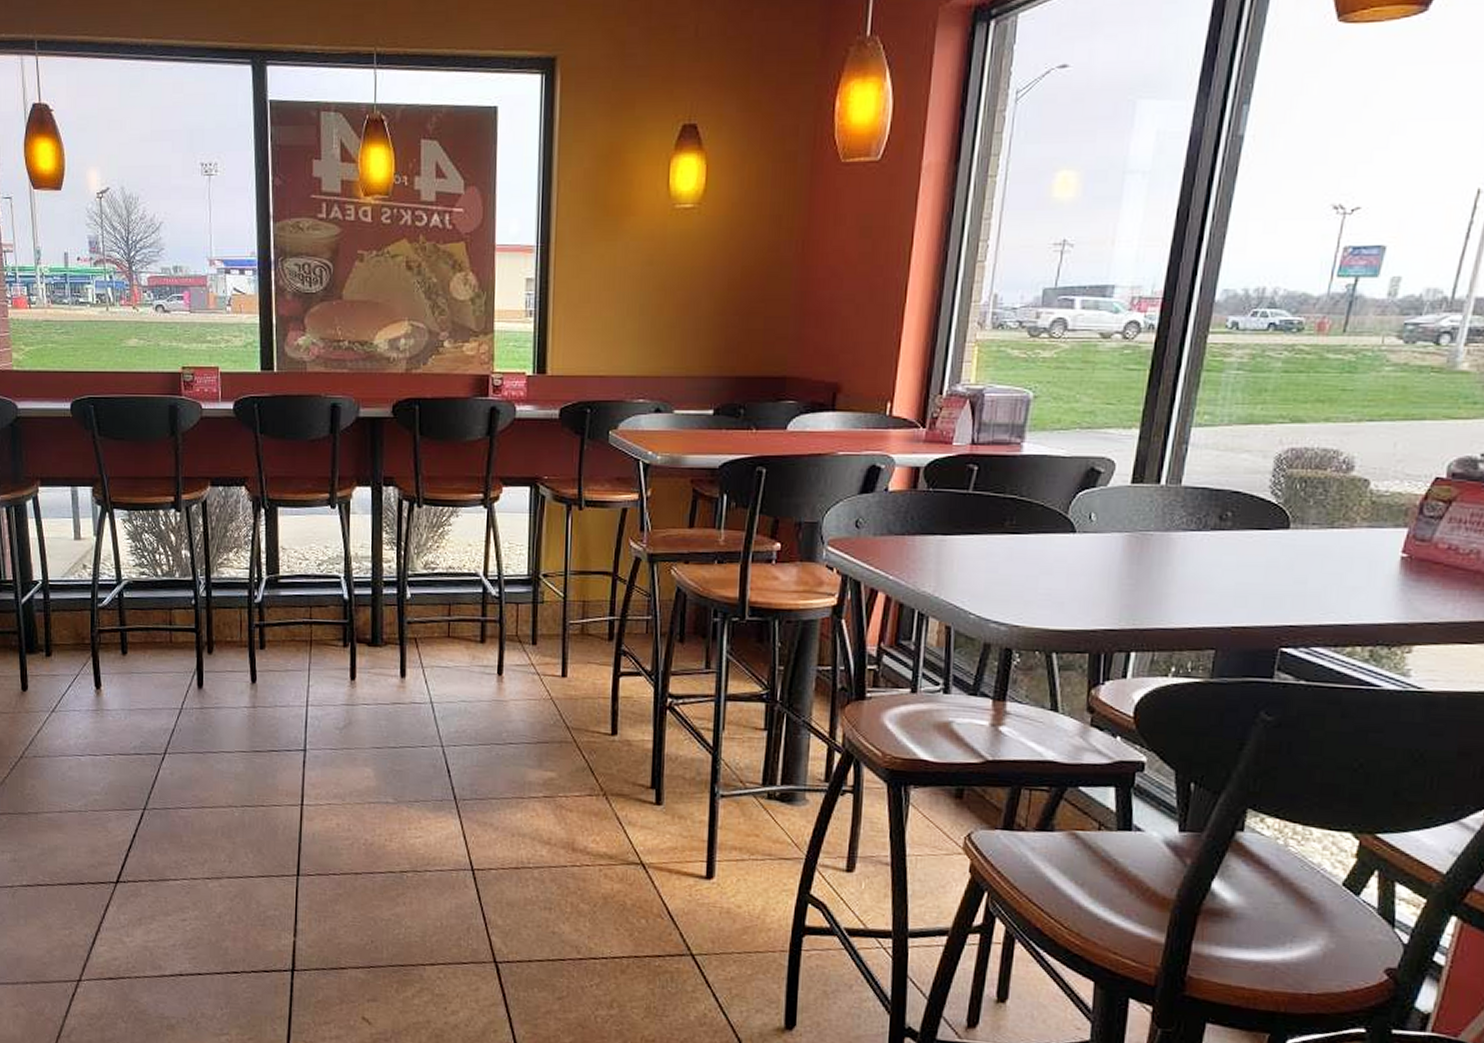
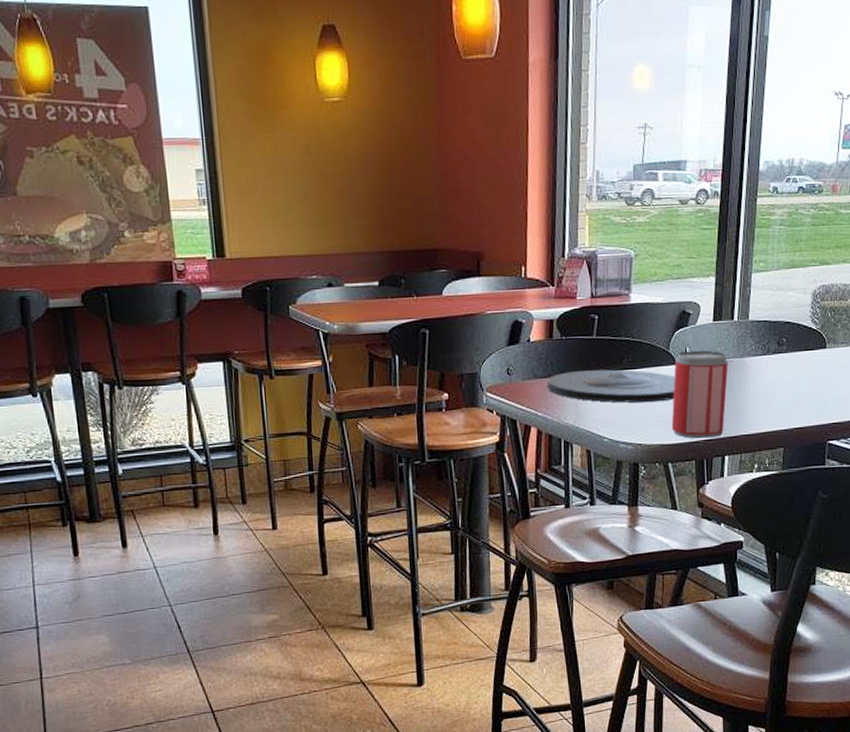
plate: none [903,530,1072,577] -> present [547,369,675,403]
beer can: none [1060,517,1148,628] -> present [671,350,729,439]

